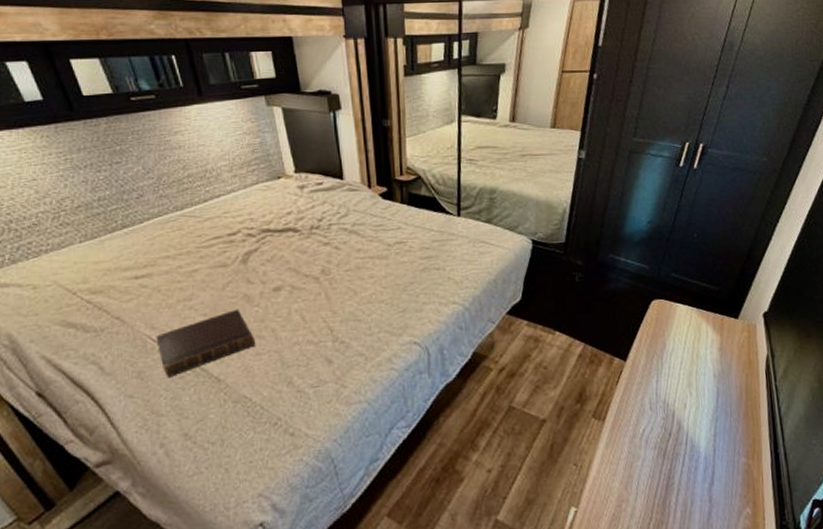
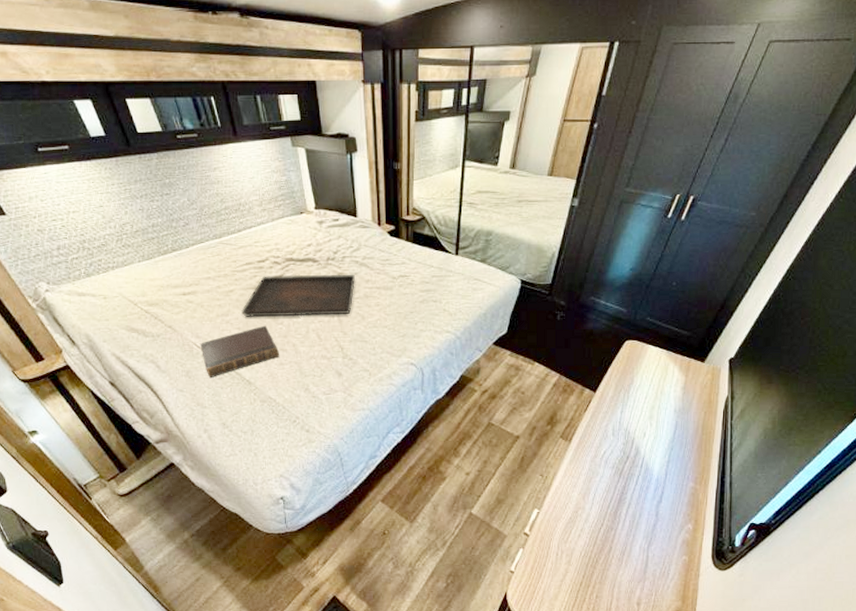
serving tray: none [208,243,344,302] -> present [241,274,355,318]

